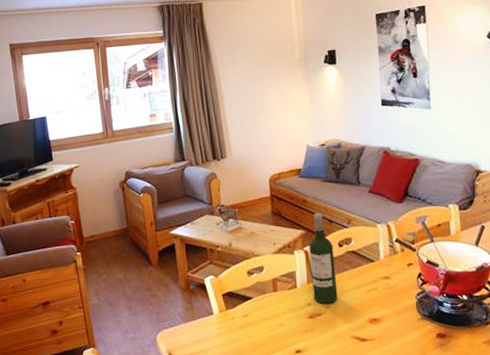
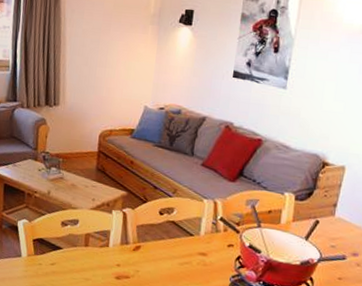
wine bottle: present [309,212,338,304] -> none [124,176,154,269]

